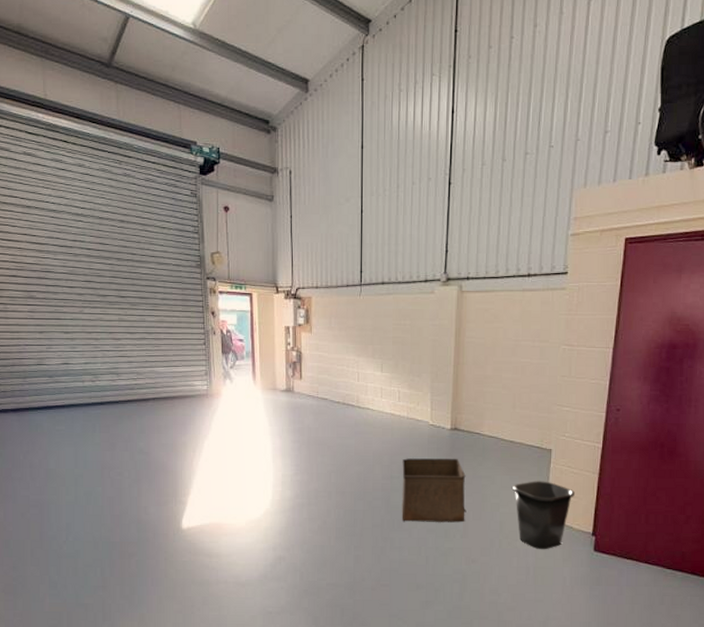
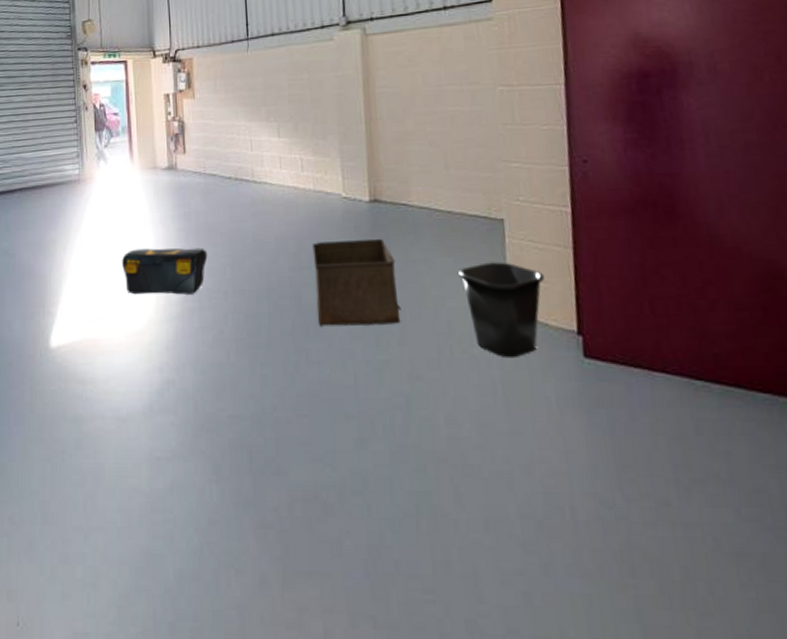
toolbox: none [243,455,317,493] -> present [121,247,208,295]

